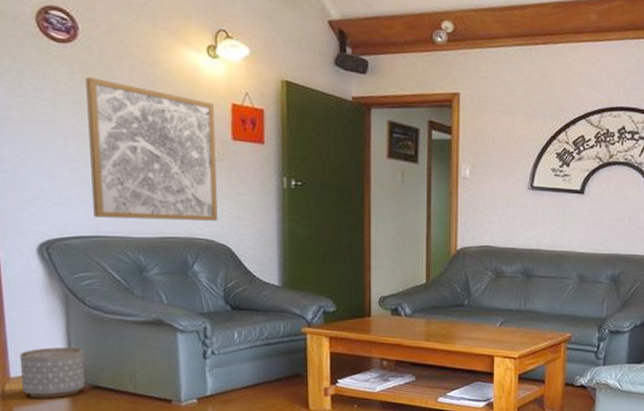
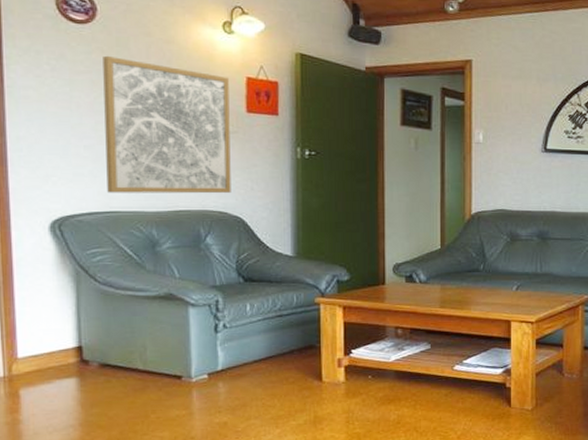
planter: present [19,347,85,399] -> none [28,325,94,379]

